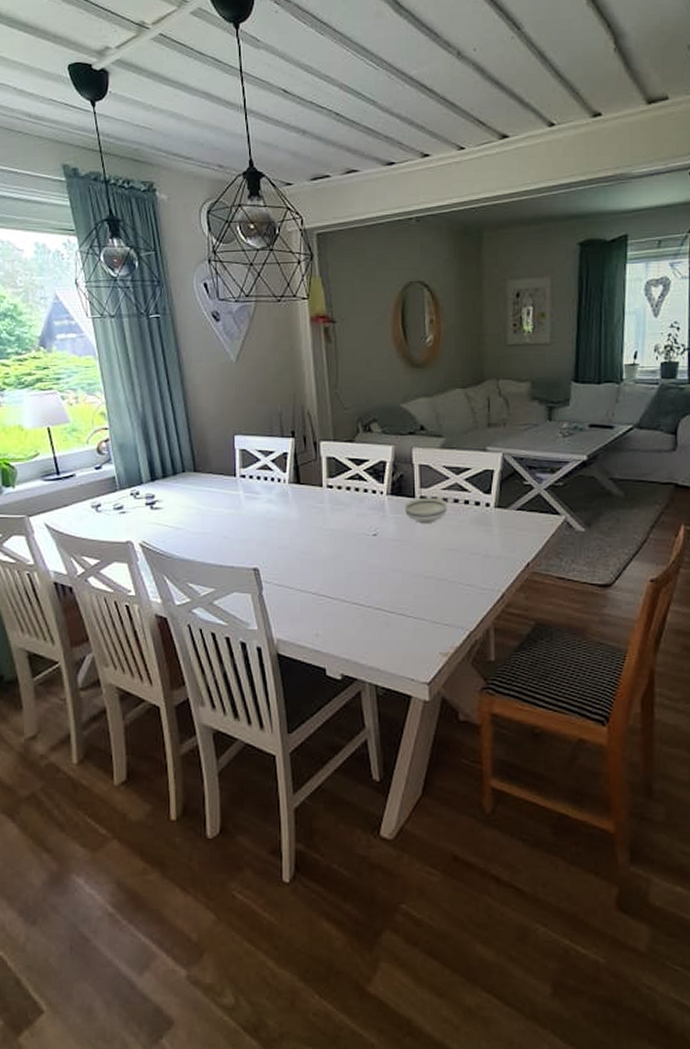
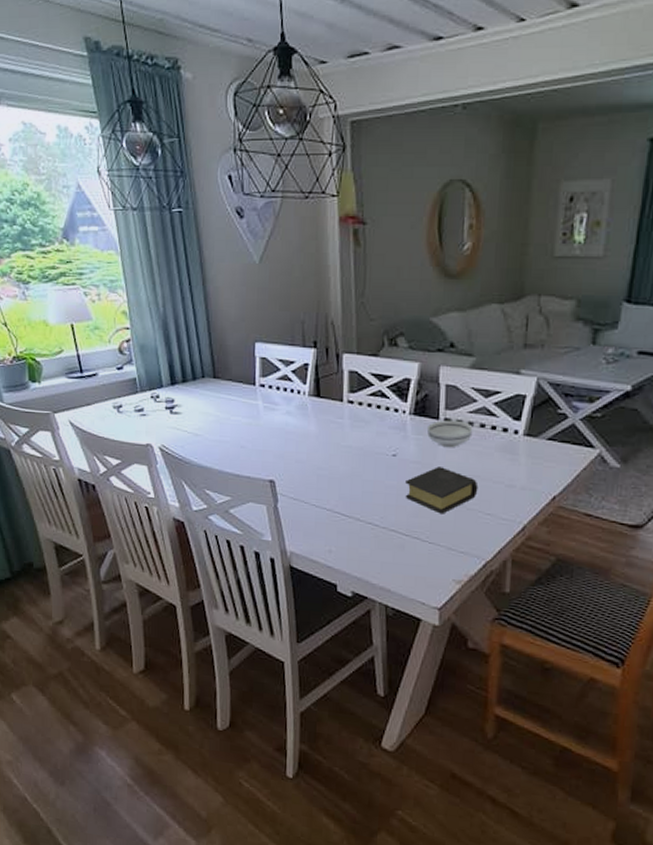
book: none [387,543,457,589] -> present [405,466,479,514]

